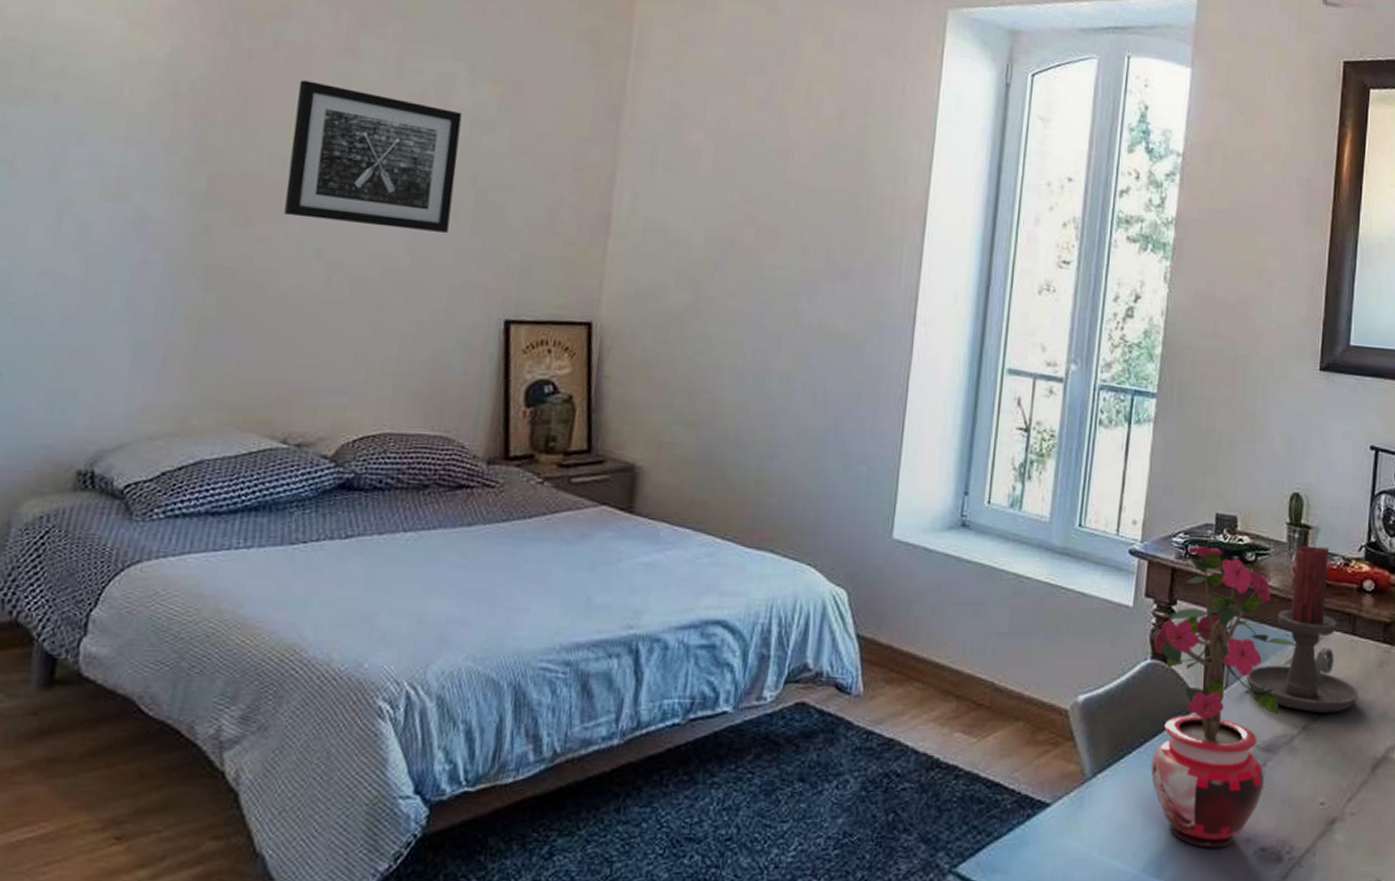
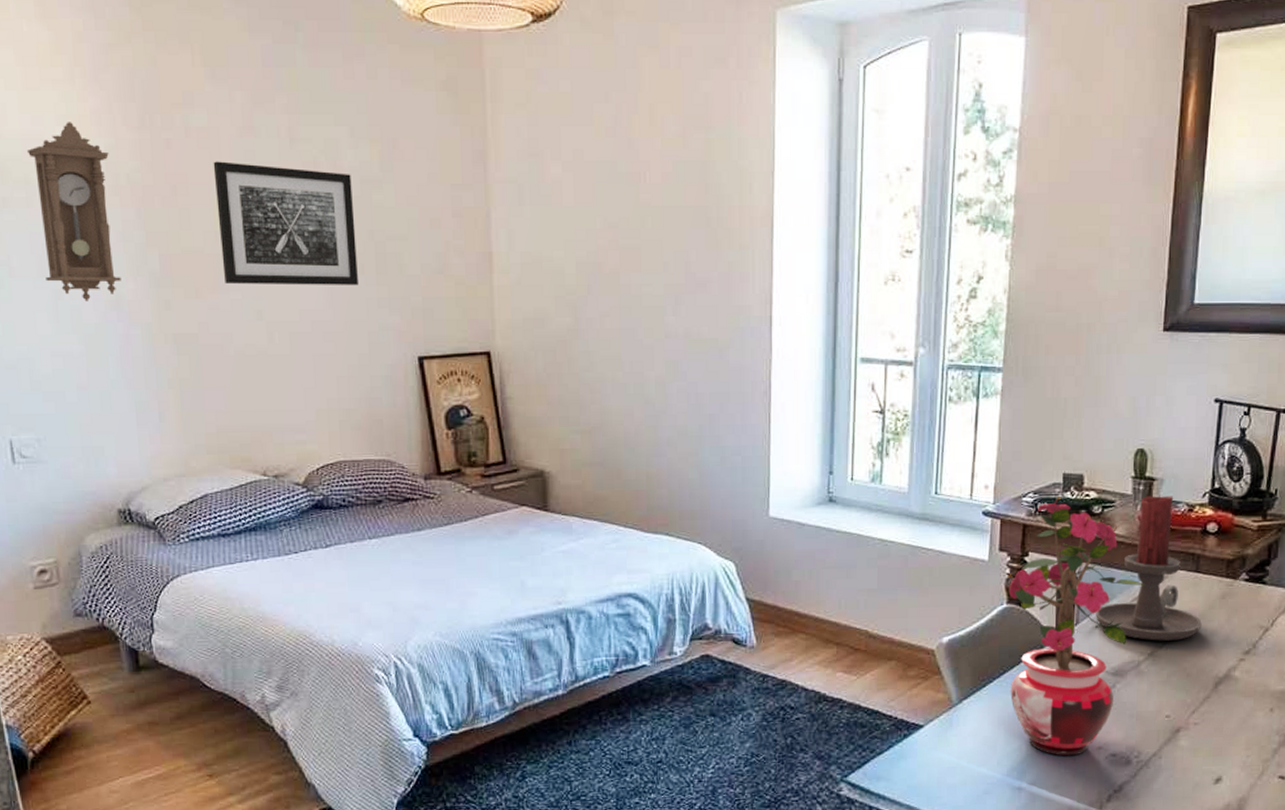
pendulum clock: none [55,16,174,216] -> present [26,122,121,302]

